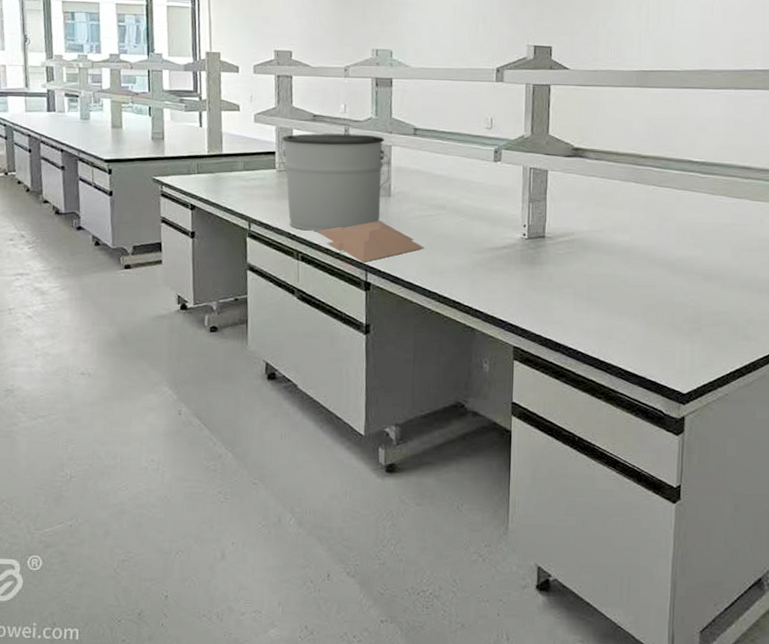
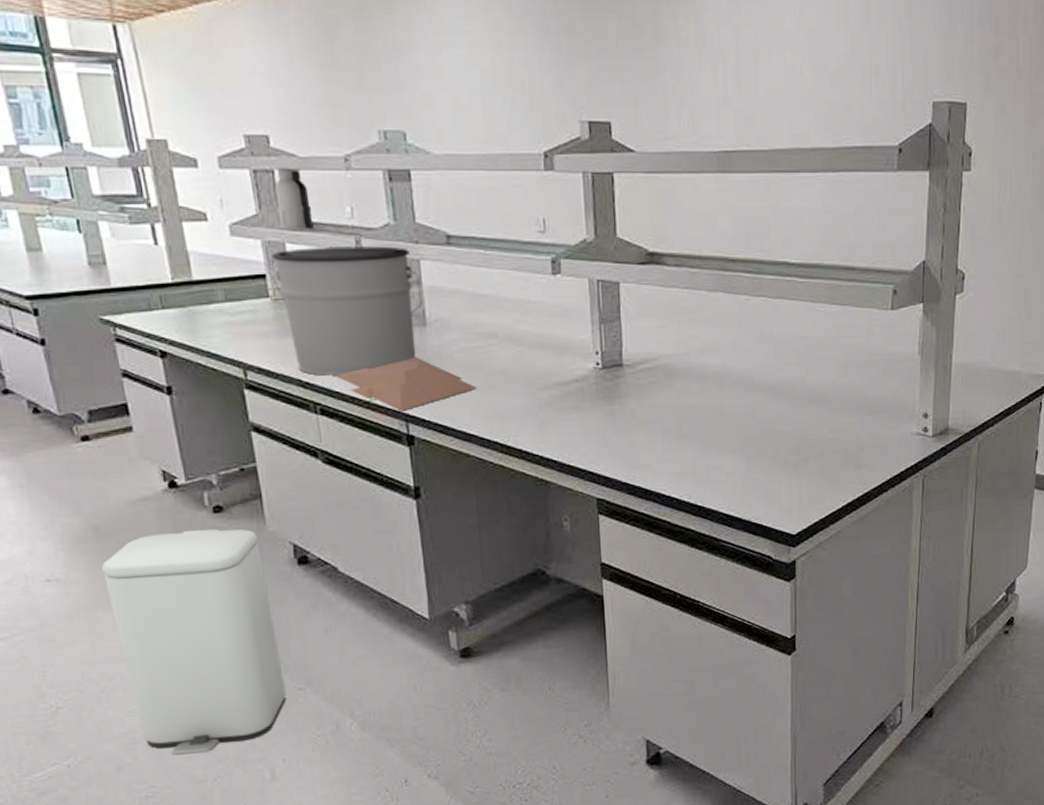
pedal bin: none [121,344,244,529] -> present [101,528,287,755]
bottle: none [290,74,316,120] -> present [275,167,314,230]

